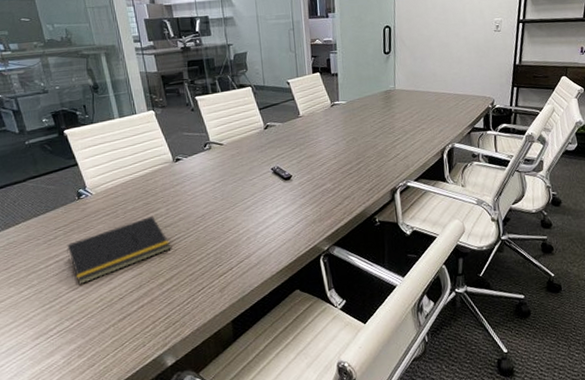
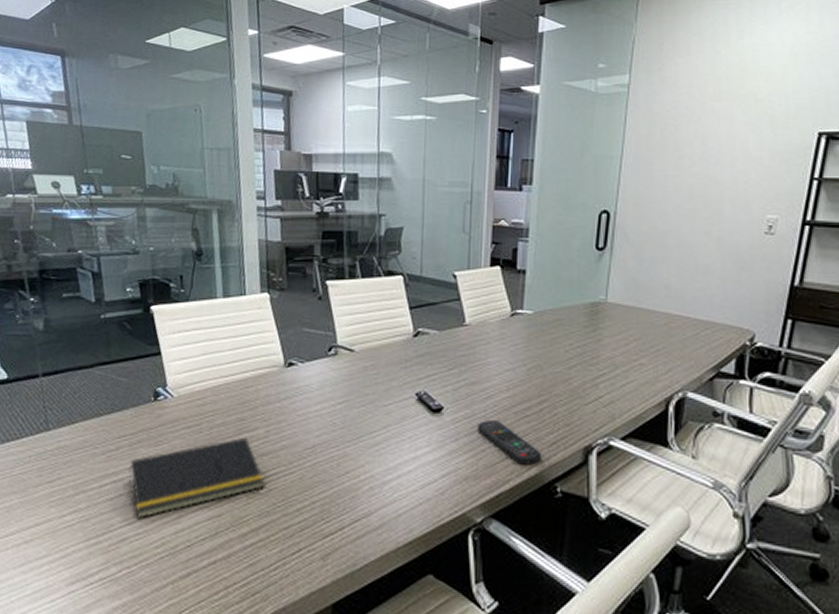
remote control: none [317,179,364,207] -> present [477,420,542,465]

